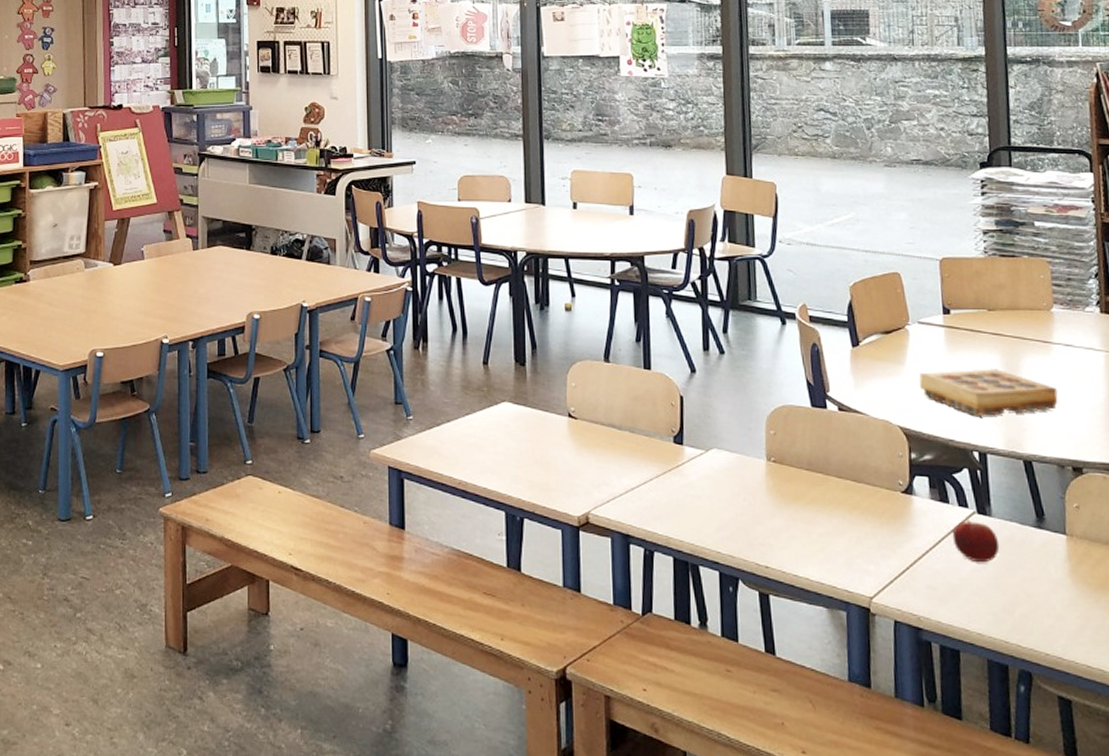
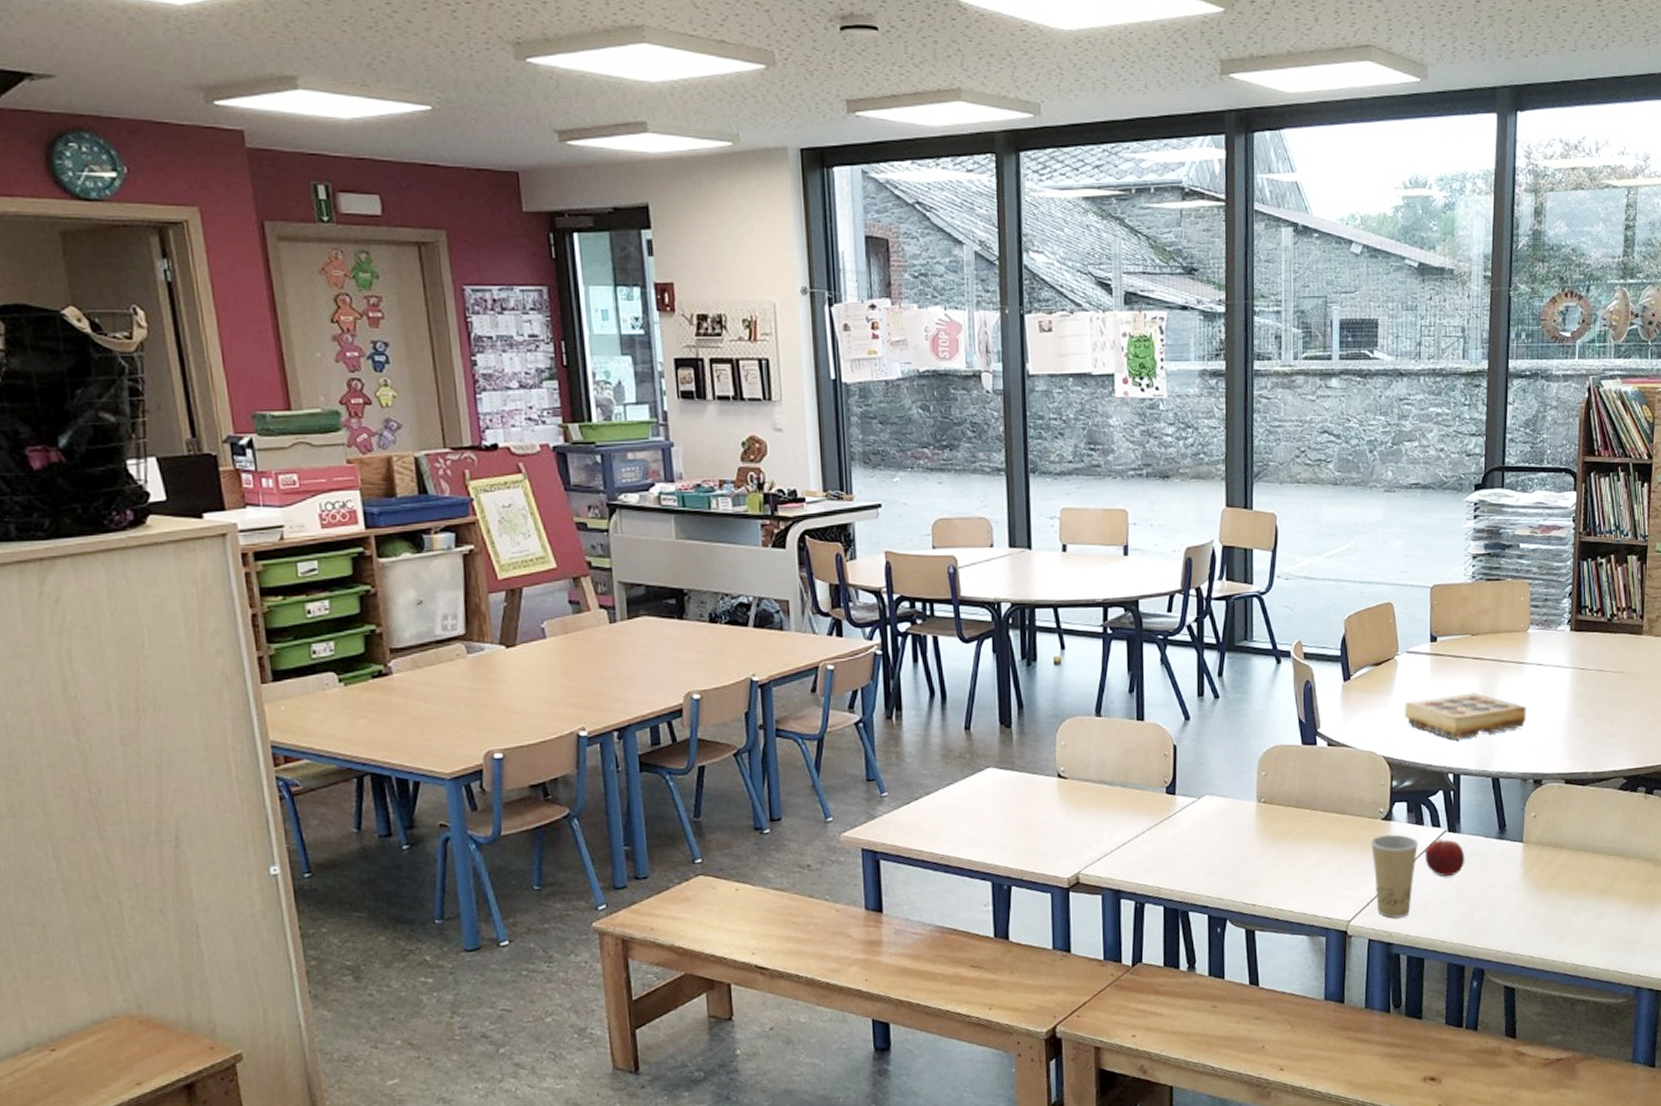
paper cup: none [891,509,945,602] -> present [1371,834,1419,919]

